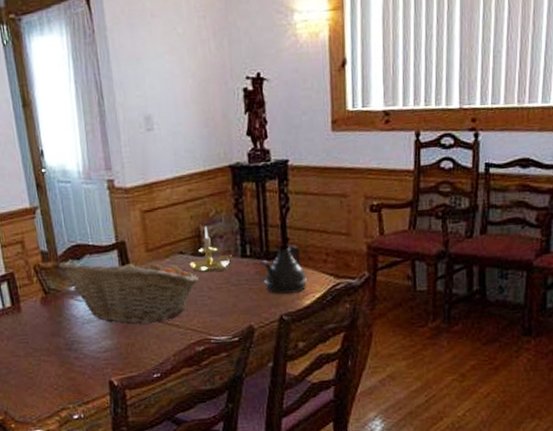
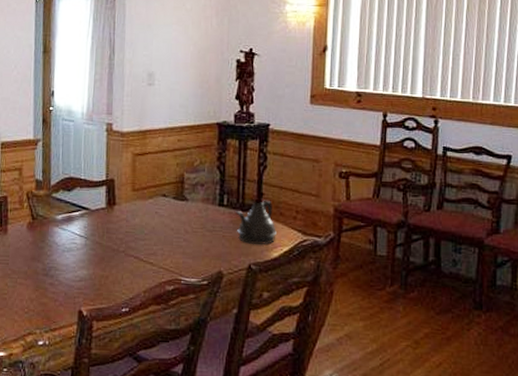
fruit basket: present [57,257,200,324] -> none [49,191,178,259]
candle holder: present [189,226,232,273] -> none [170,174,210,217]

